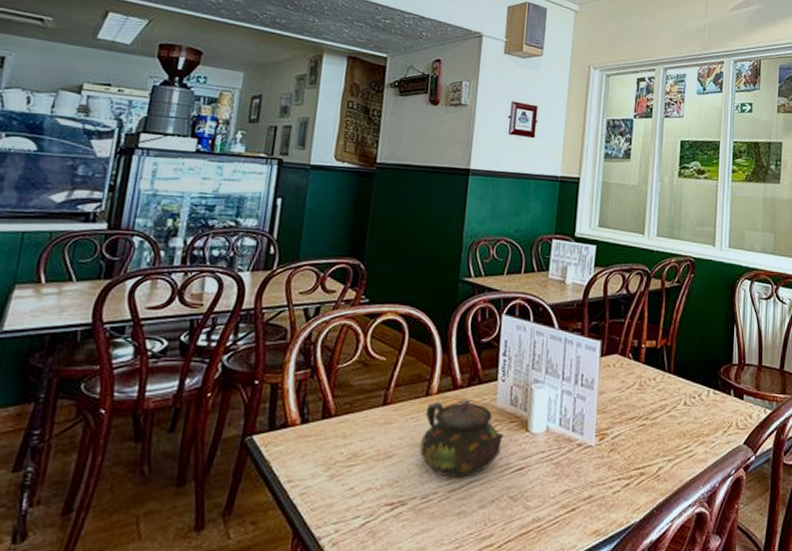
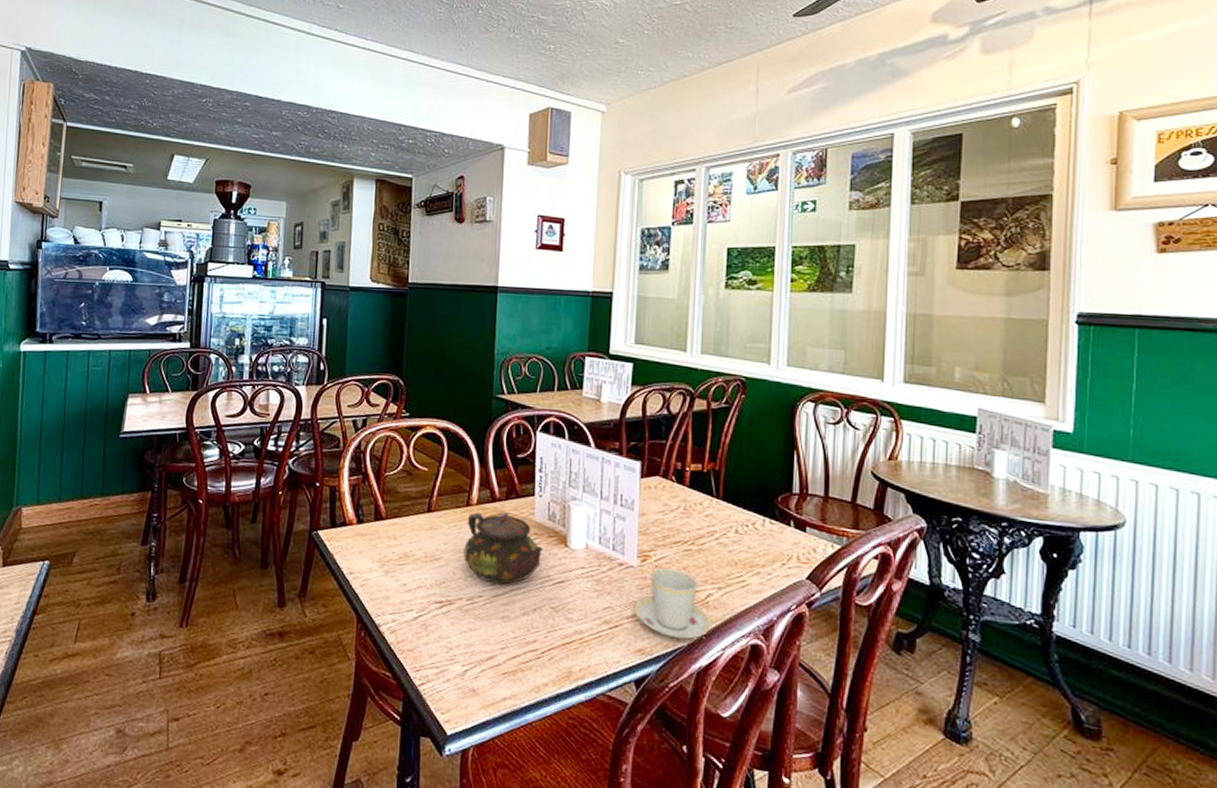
teacup: none [591,444,662,516] -> present [634,567,711,640]

